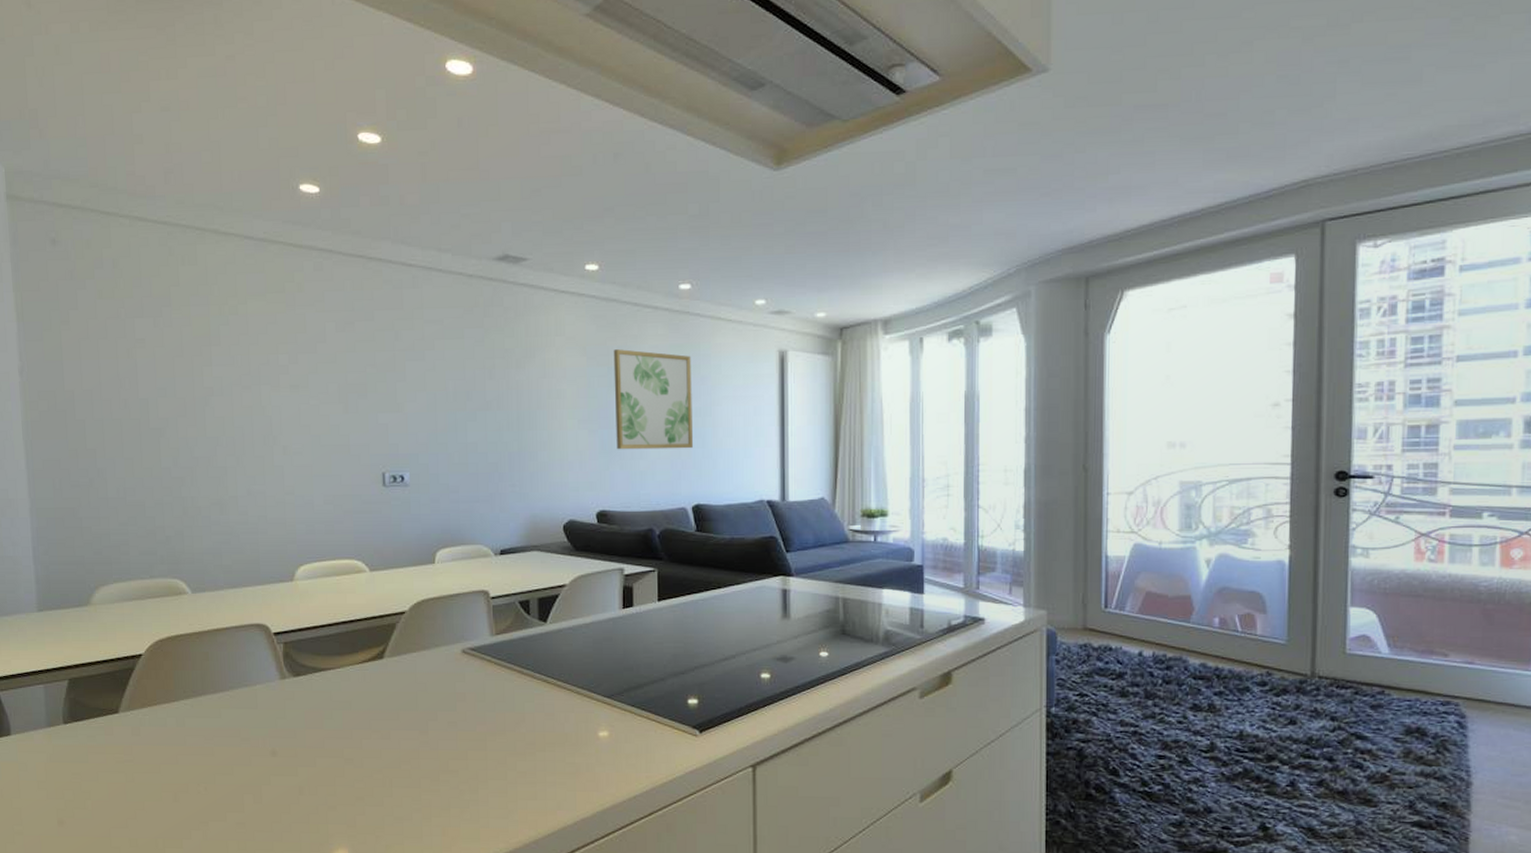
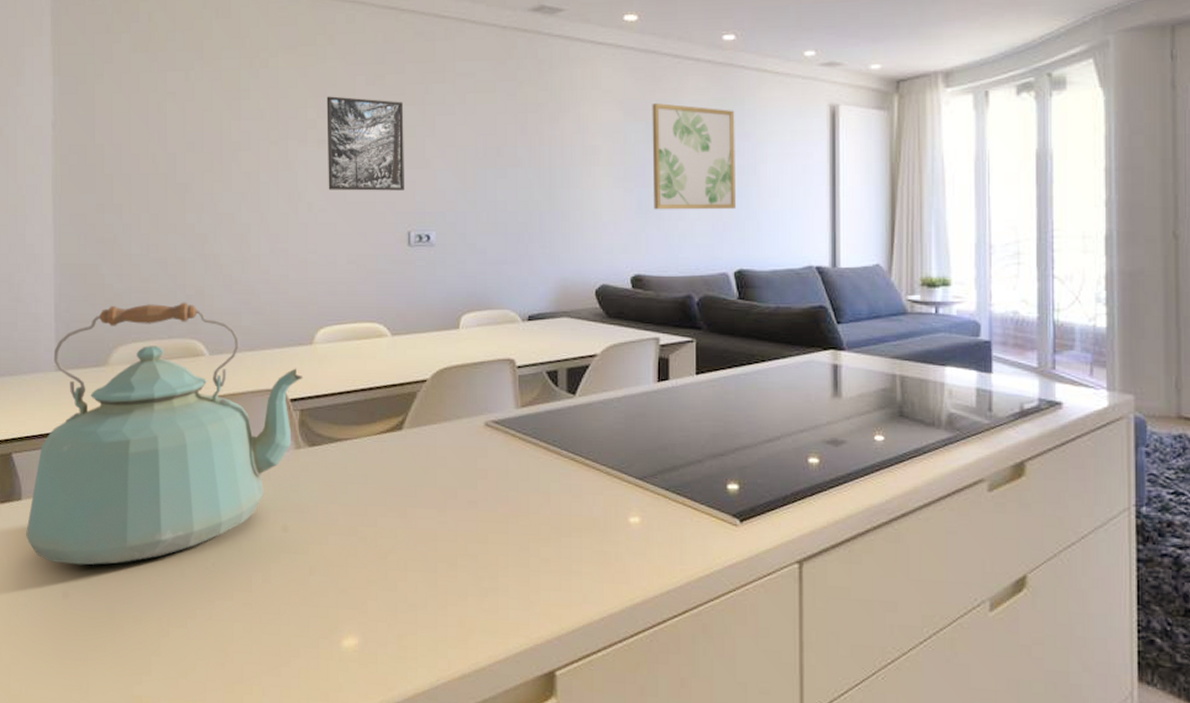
kettle: none [17,543,286,794] -> present [26,302,304,566]
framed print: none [297,342,377,434] -> present [326,96,404,191]

